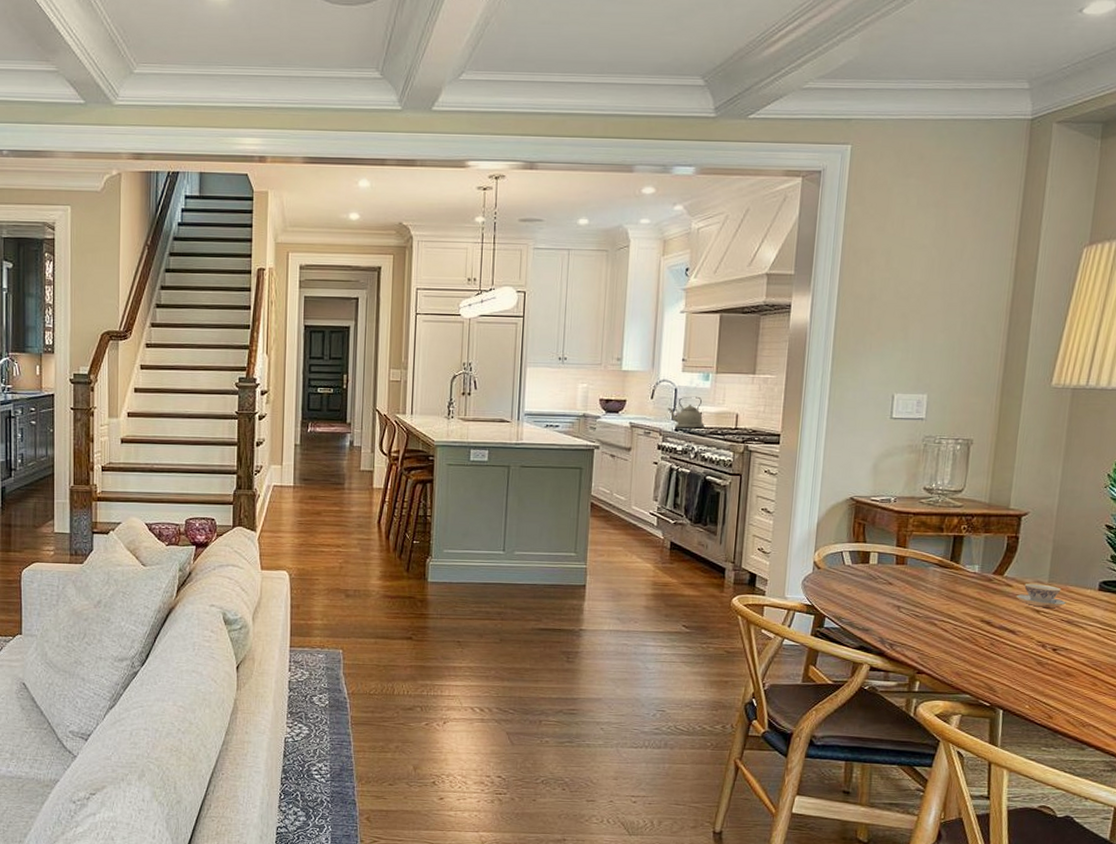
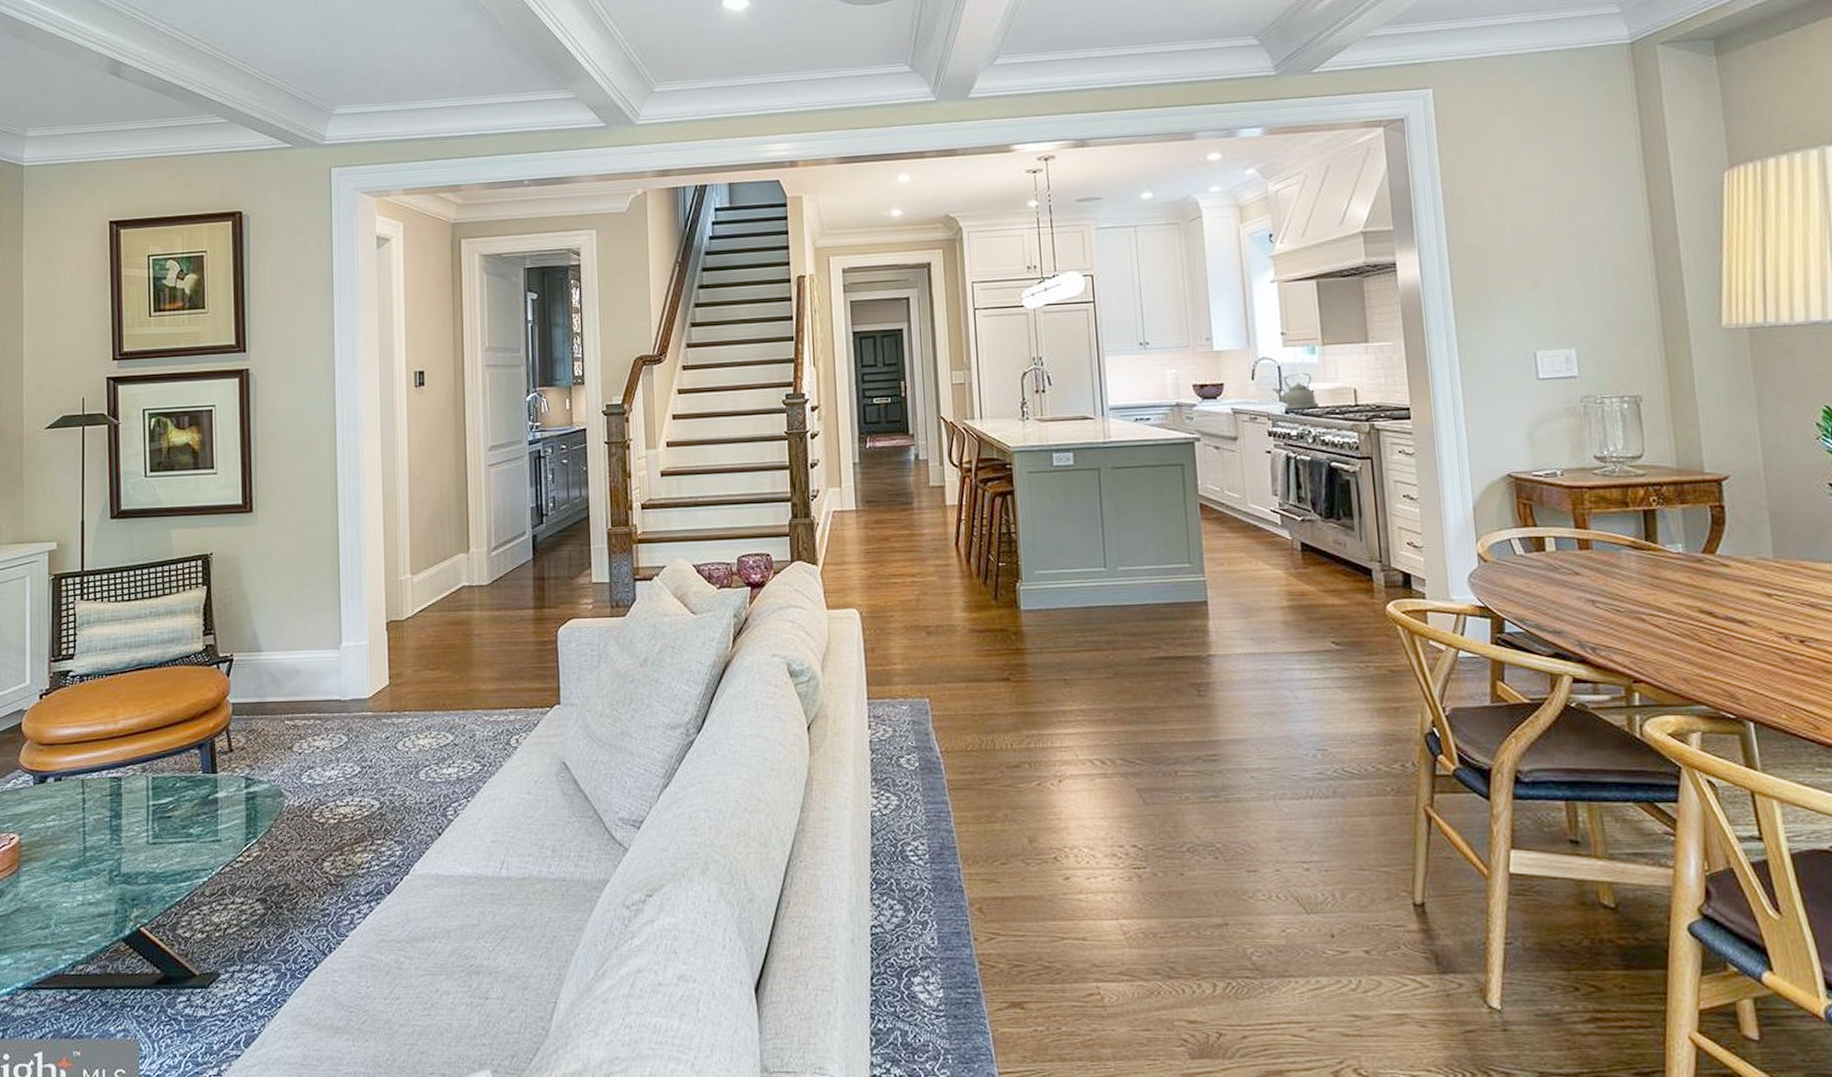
teacup: present [1016,583,1066,608] -> none [1737,561,1802,589]

